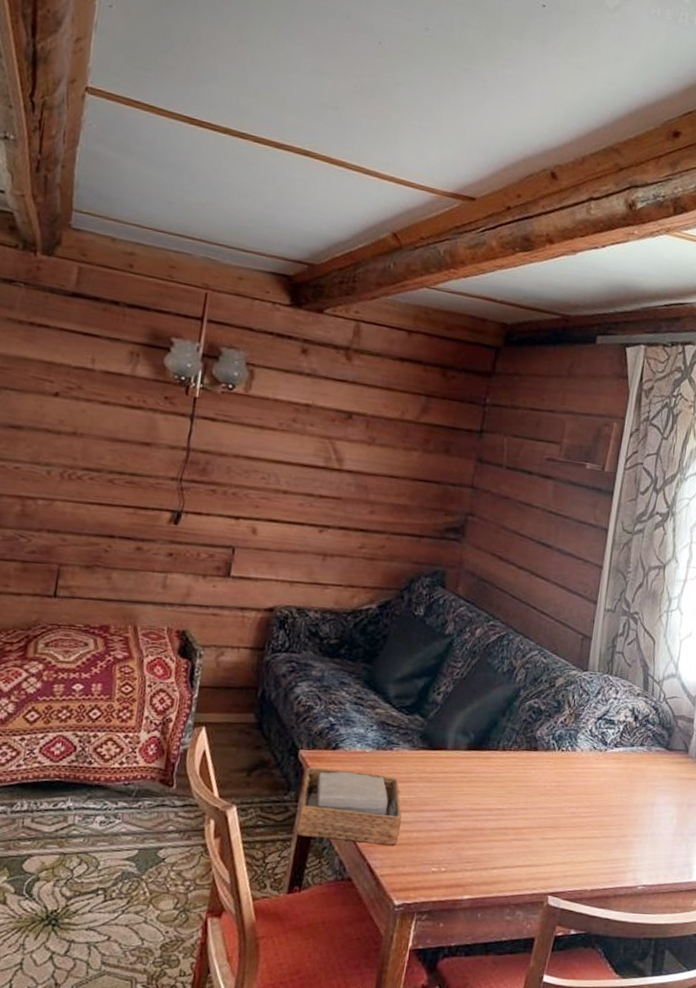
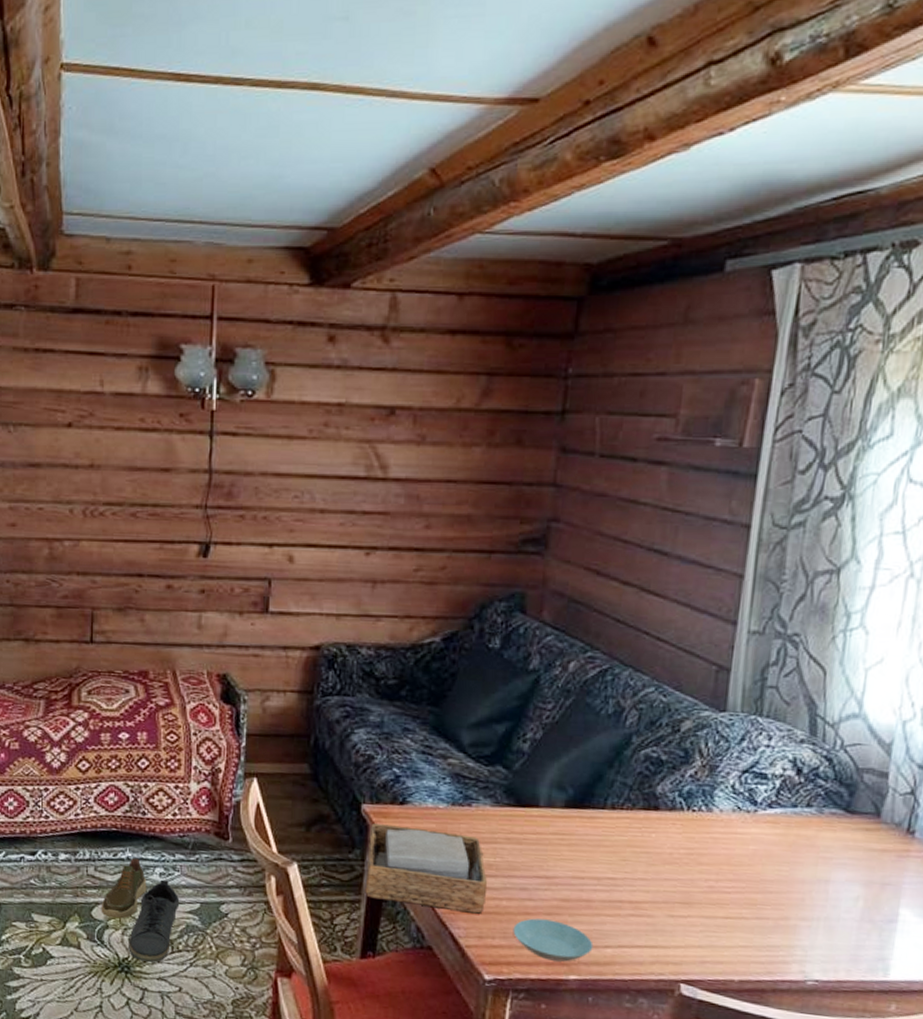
shoe: none [33,807,86,870] -> present [101,857,147,919]
shoe: none [58,828,118,913] -> present [128,879,180,963]
saucer: none [420,847,484,884] -> present [513,918,594,962]

